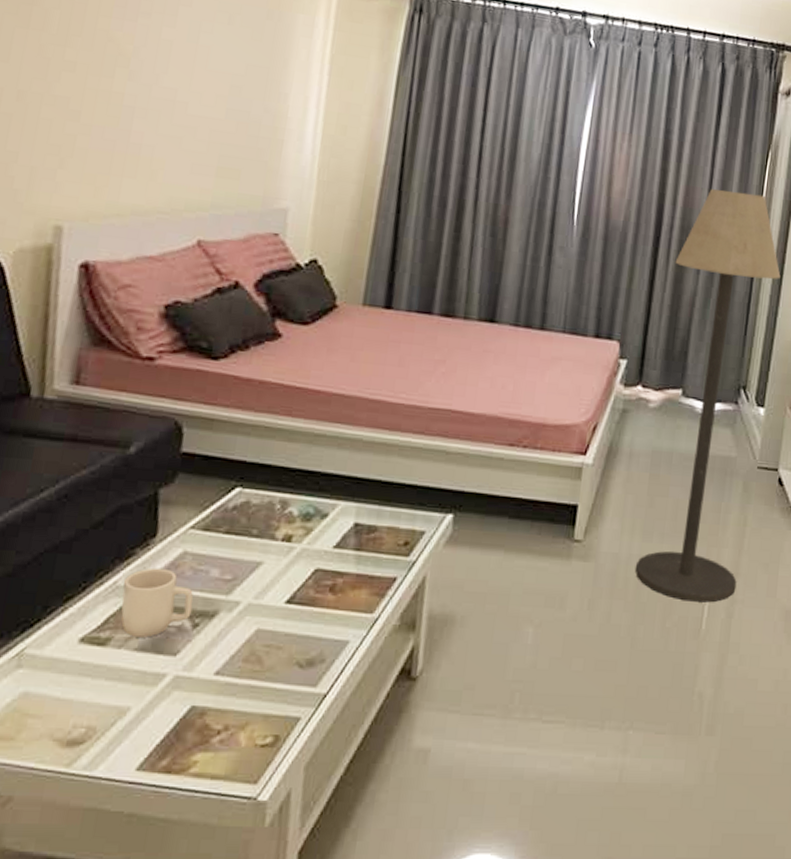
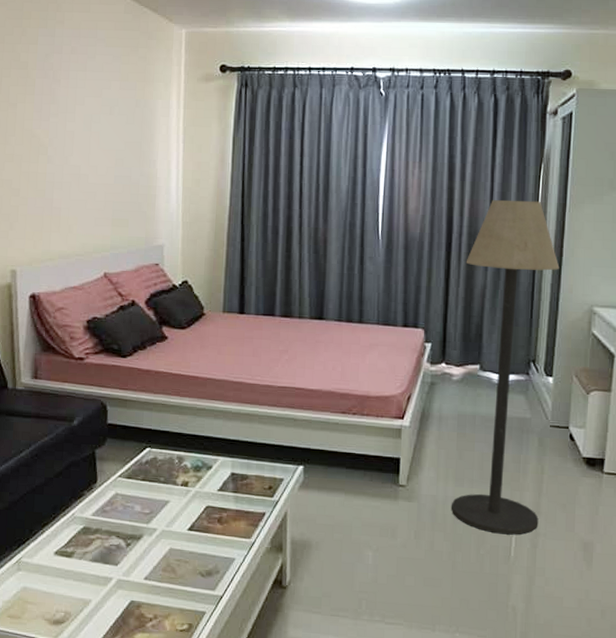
mug: present [120,567,194,638] -> none [78,504,125,553]

